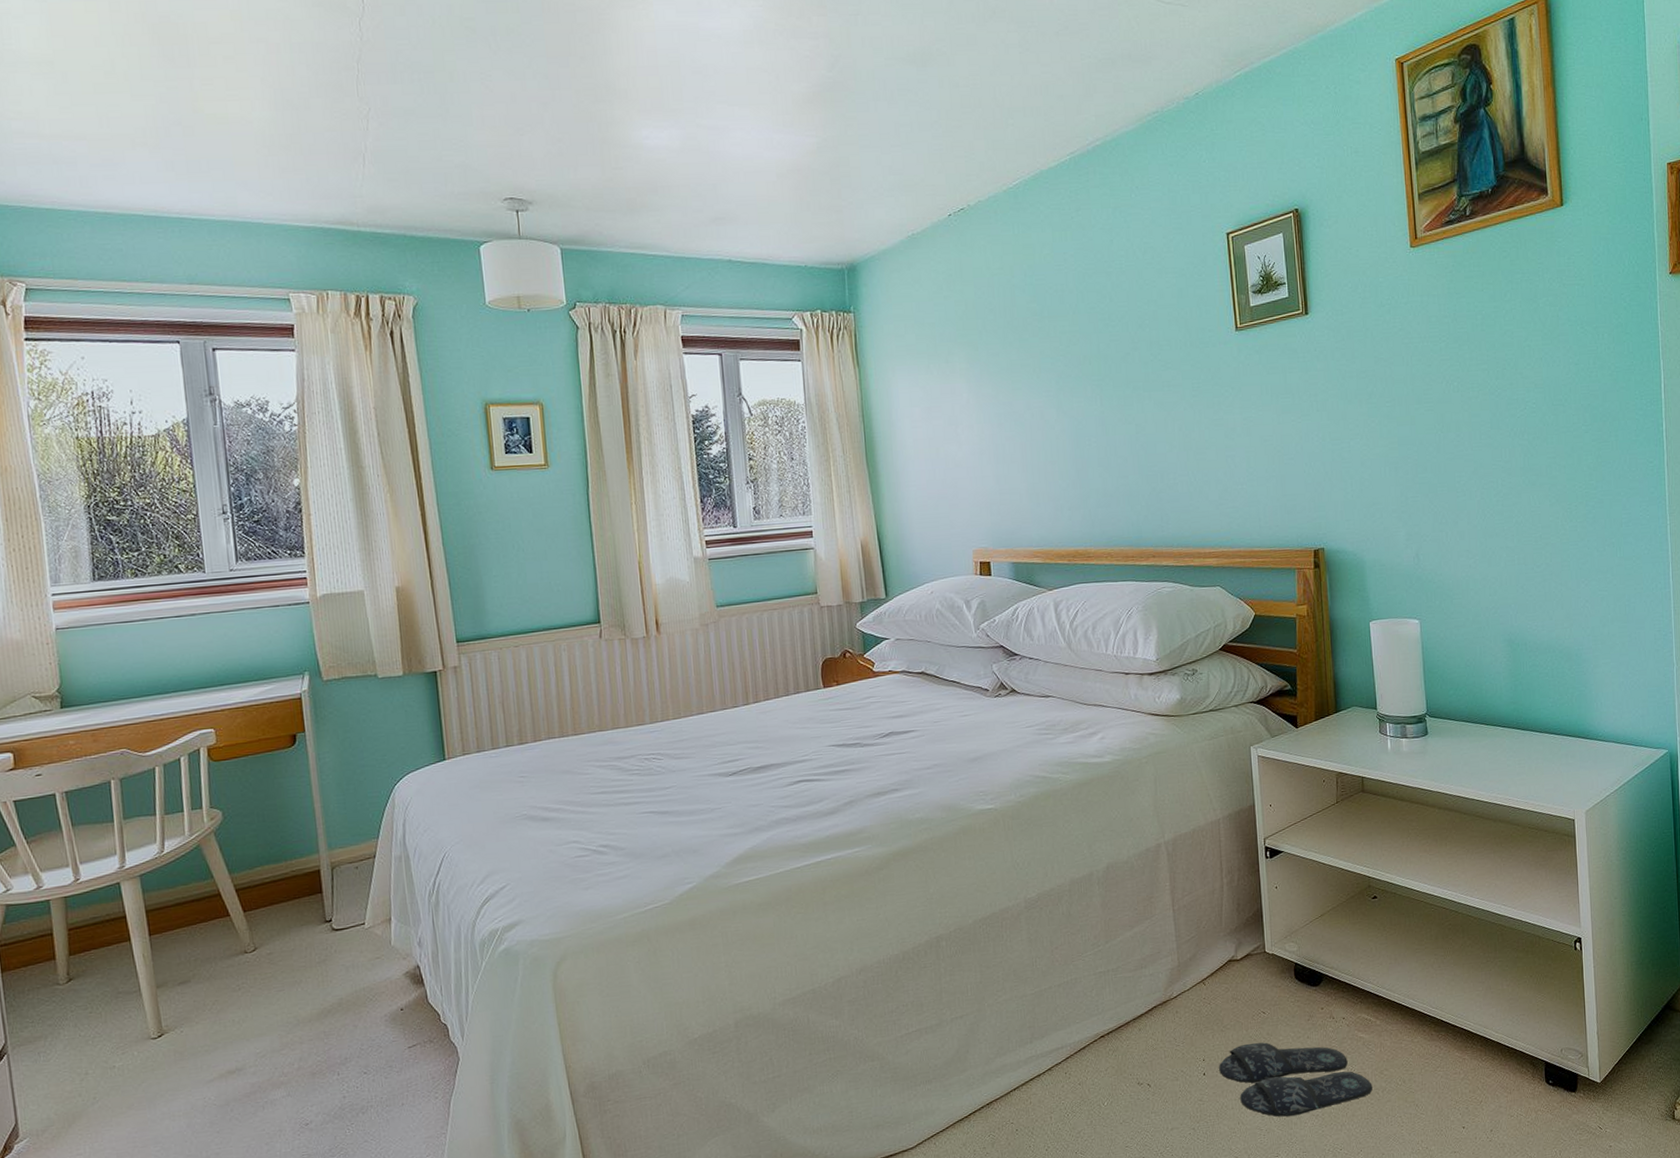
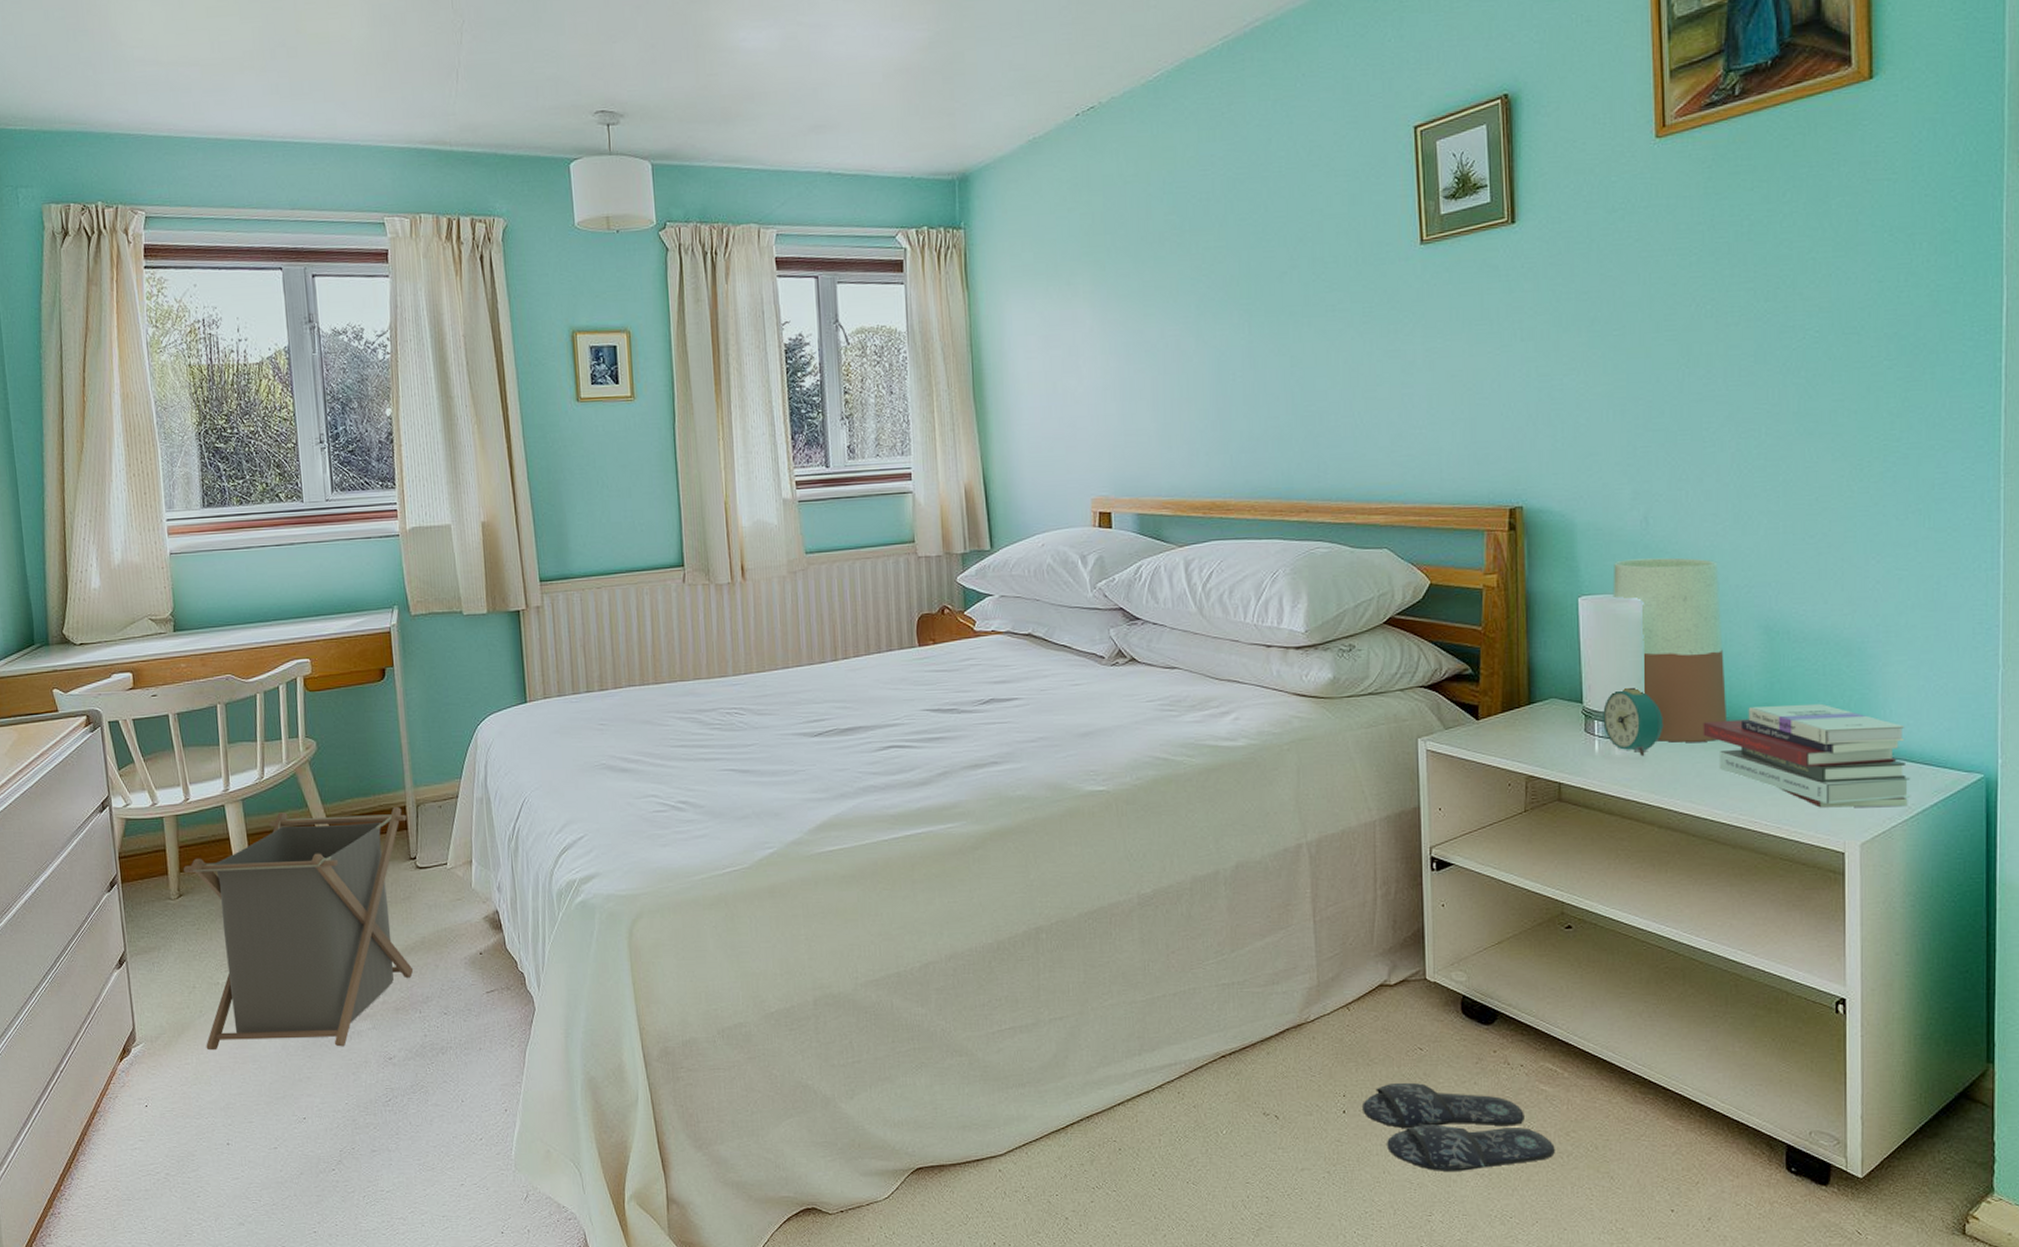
laundry basket: none [74,871,331,1138] -> present [184,807,414,1051]
alarm clock: none [1392,695,1438,751] -> present [1603,688,1664,757]
vase: none [1394,586,1485,738] -> present [1612,557,1728,742]
books: none [1467,700,1619,784] -> present [1703,703,1911,808]

